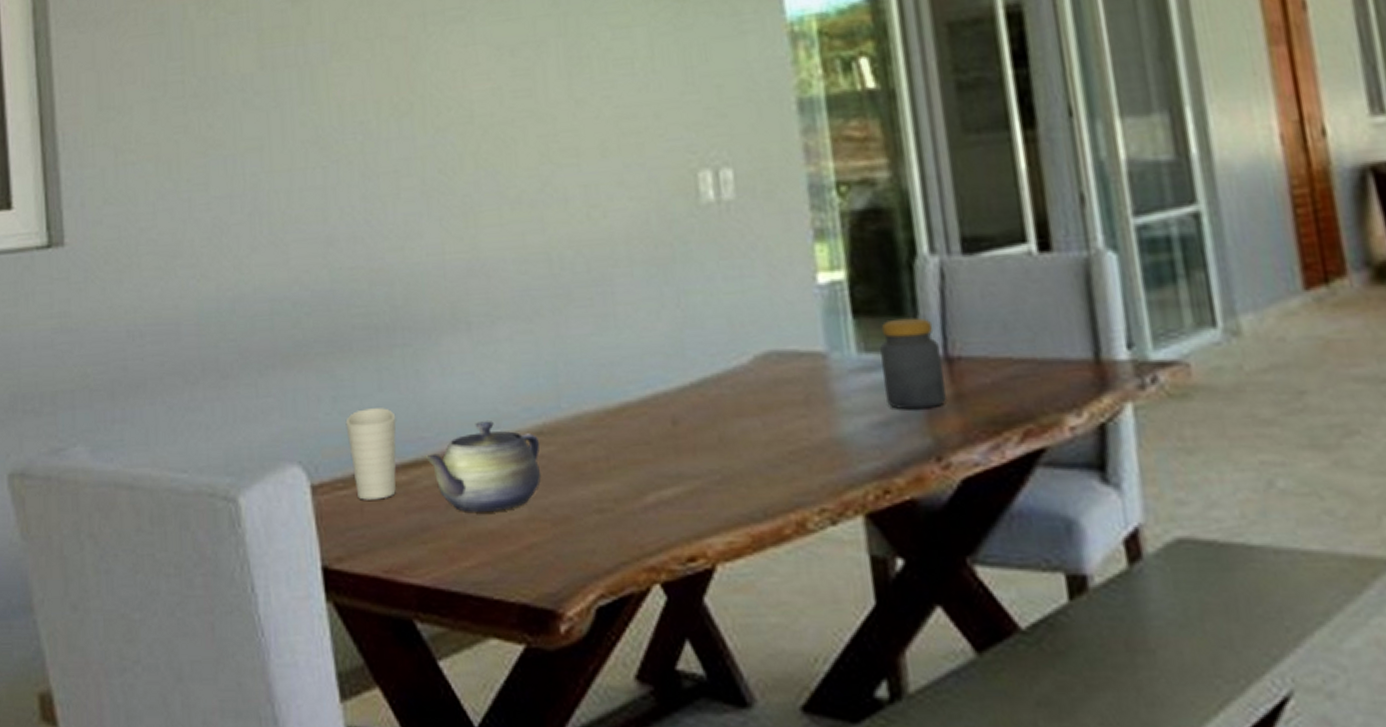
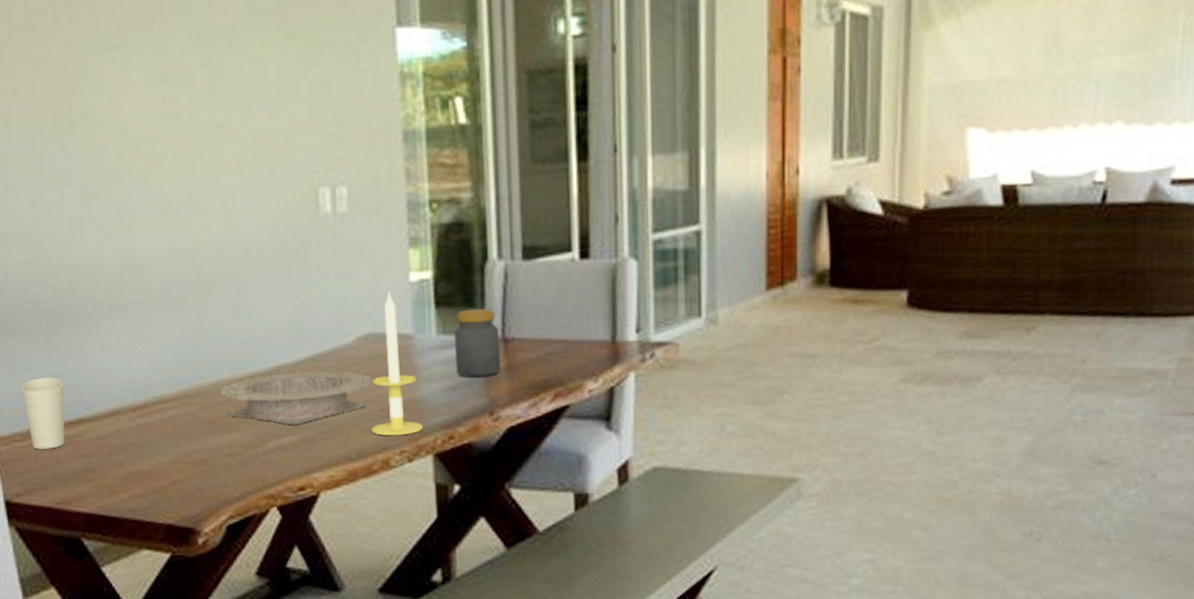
teapot: present [425,421,542,512] -> none [89,387,185,457]
bowl: none [584,396,777,472] -> present [220,368,372,425]
candle: none [777,298,848,489] -> present [372,292,423,436]

